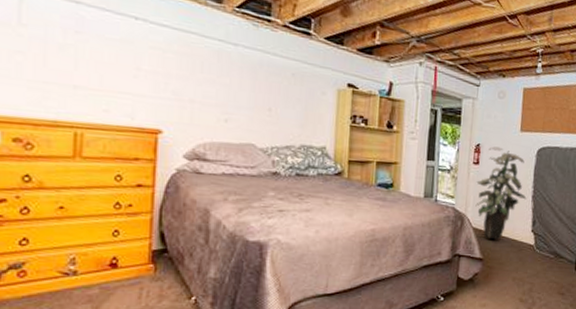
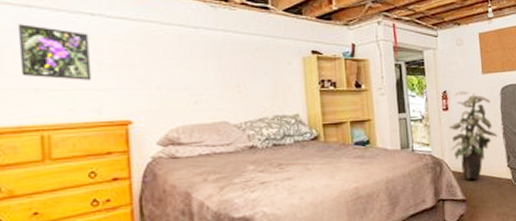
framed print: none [62,19,131,84] -> present [18,24,92,80]

